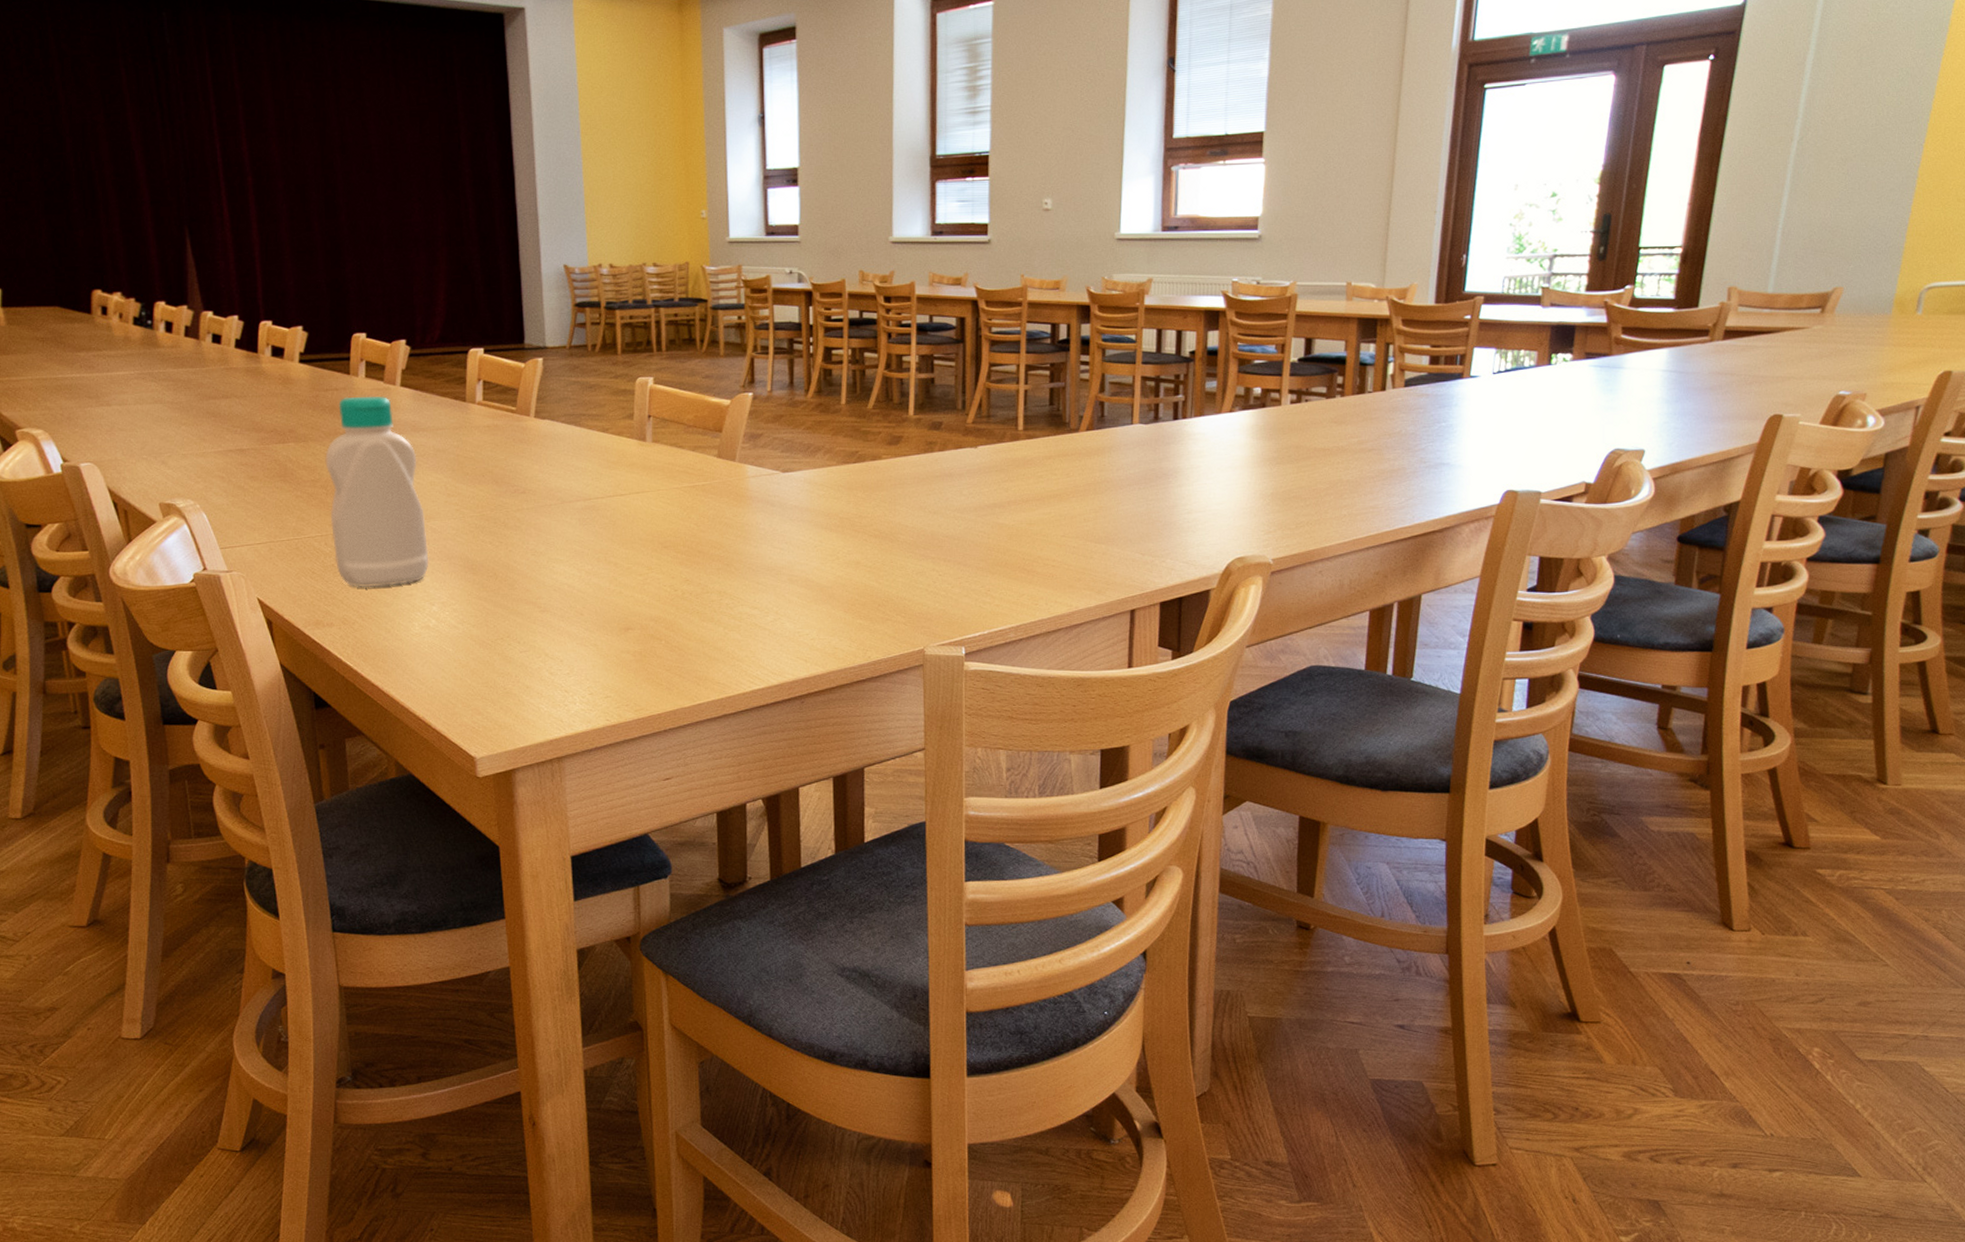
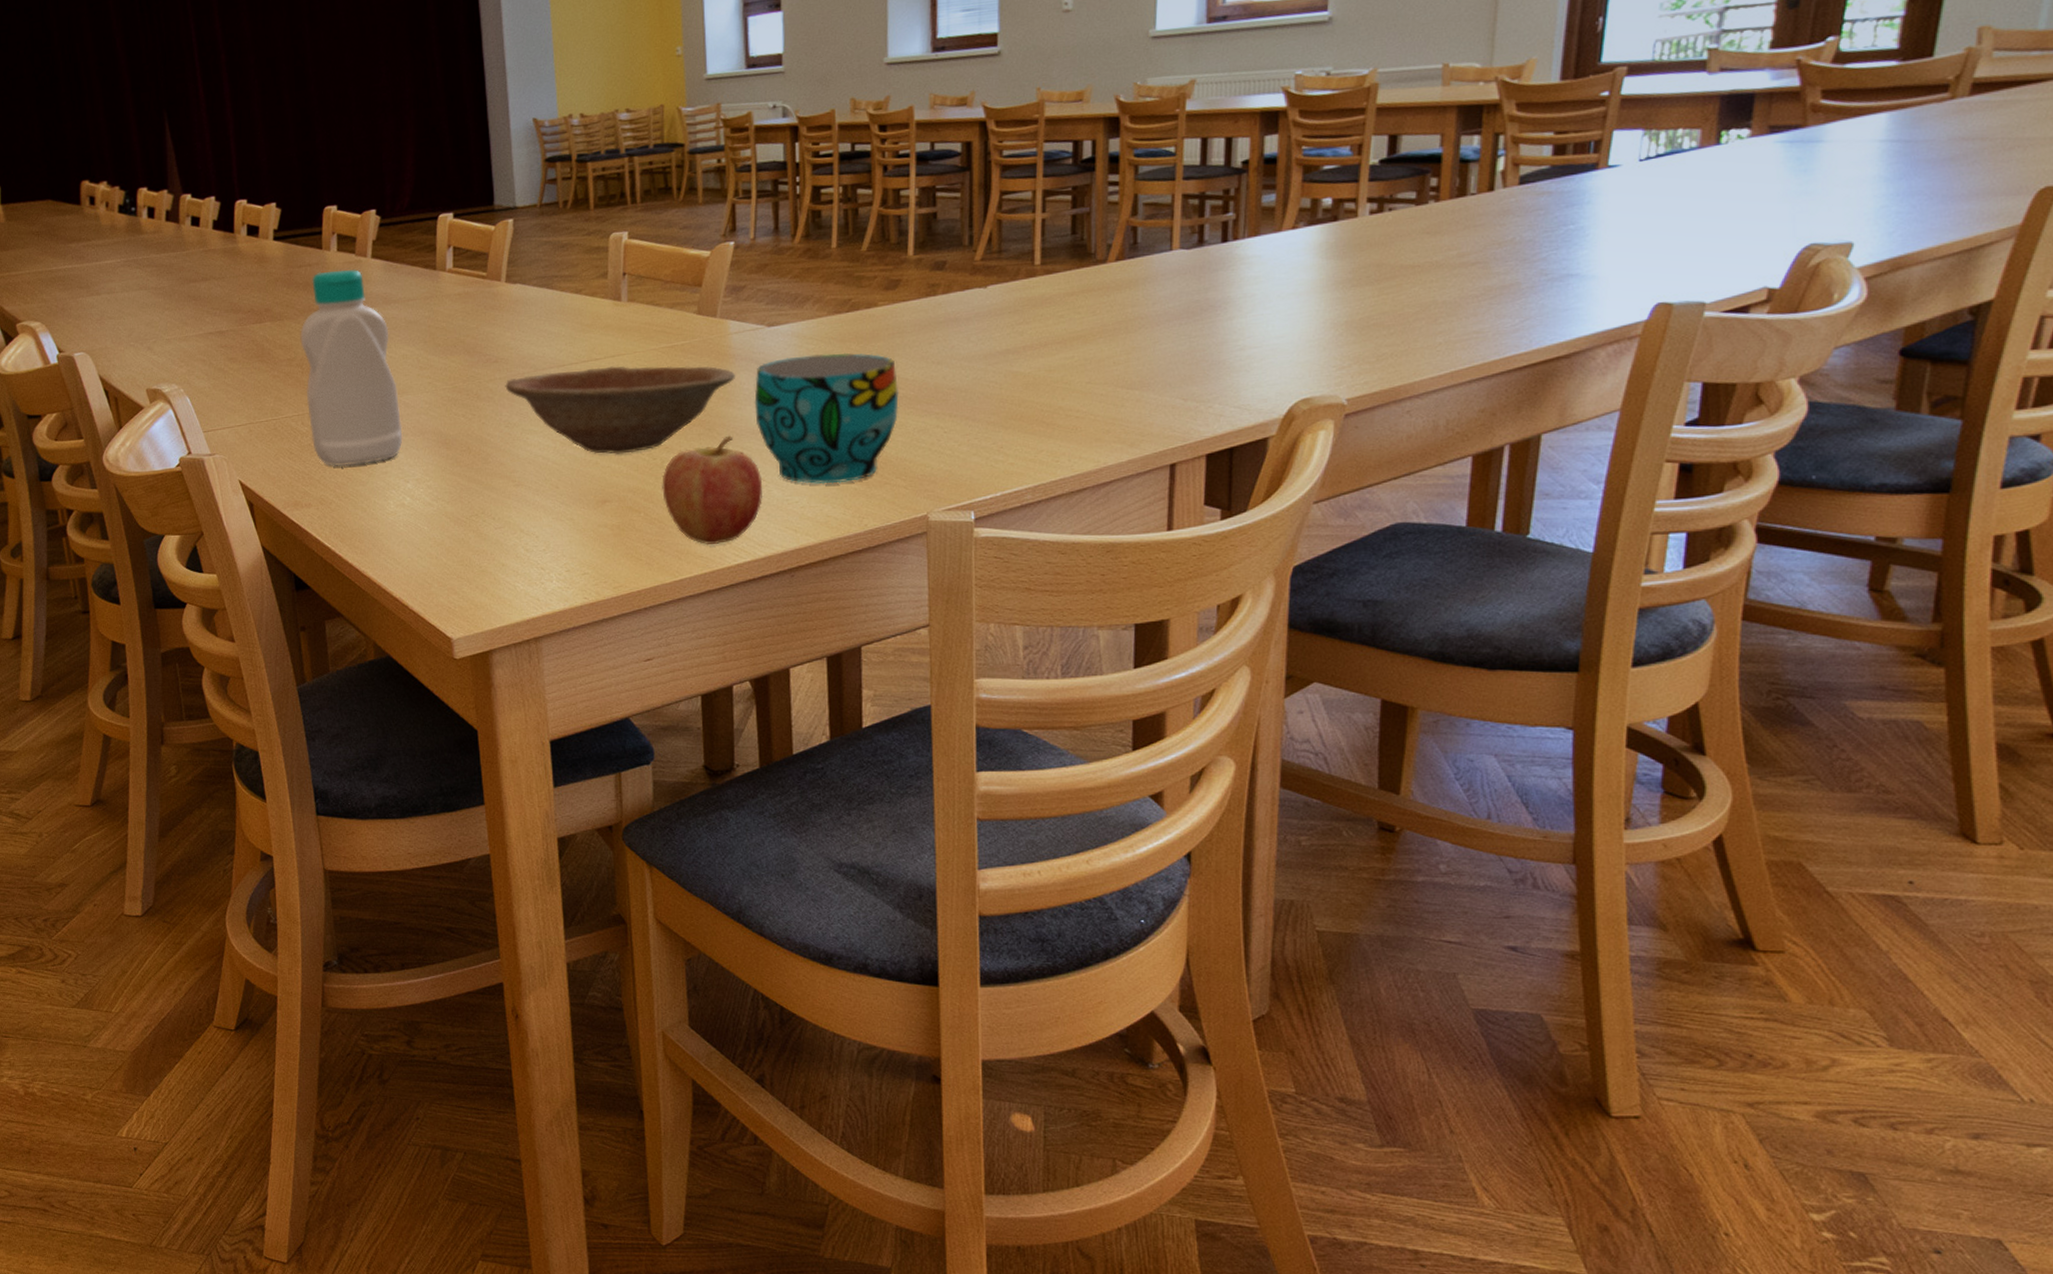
bowl: none [532,502,752,585] -> present [505,365,735,454]
fruit: none [682,571,777,673] -> present [662,435,763,546]
cup: none [769,499,900,619] -> present [754,352,899,484]

